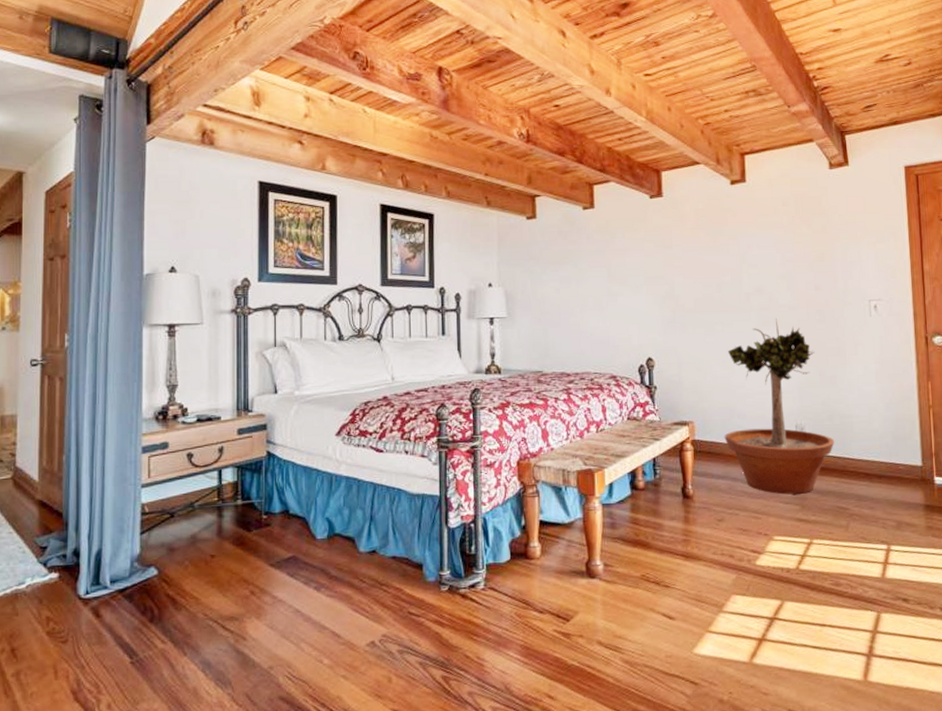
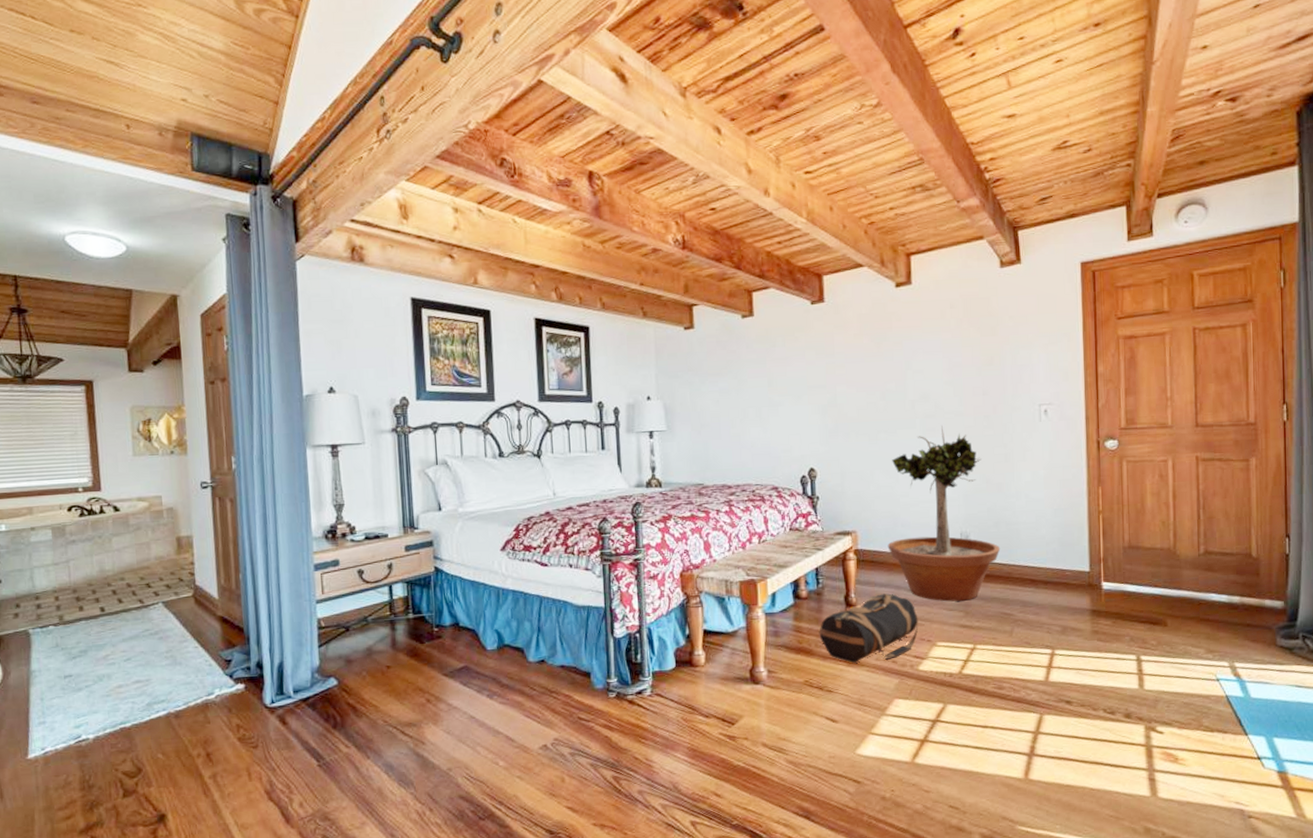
duffel bag: none [656,485,756,557] -> present [819,593,919,663]

